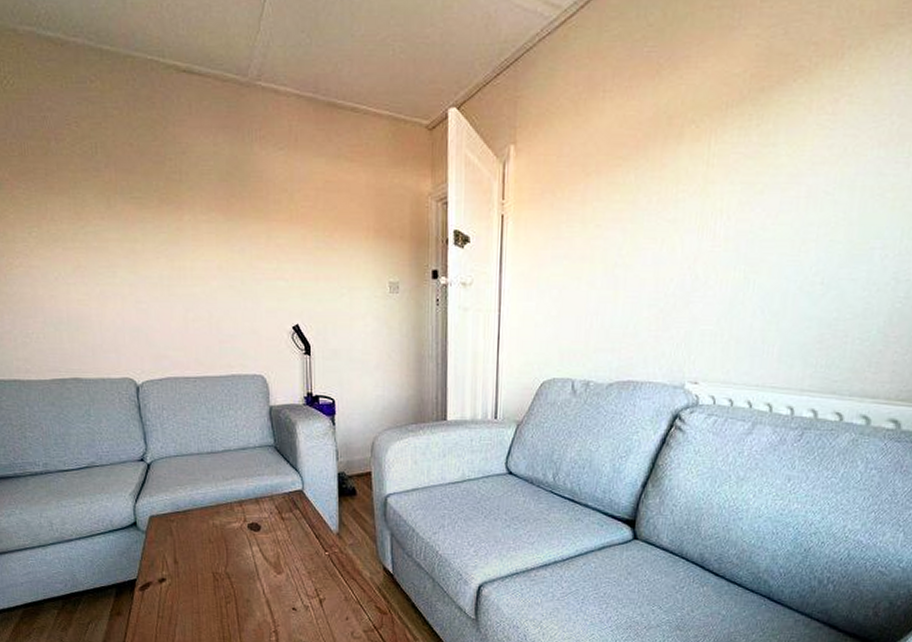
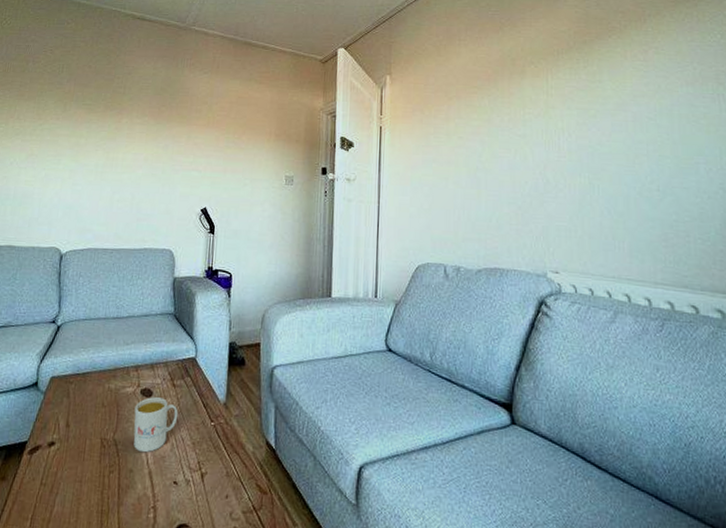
mug: none [244,531,290,584] -> present [133,397,178,453]

